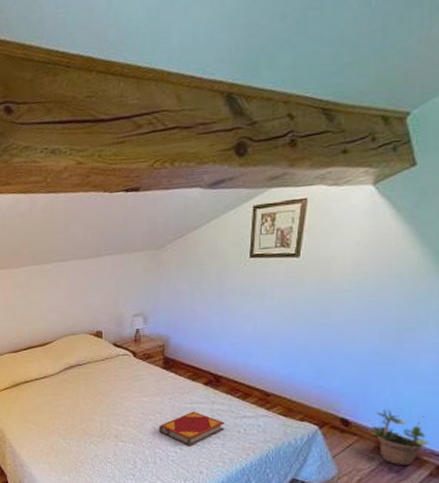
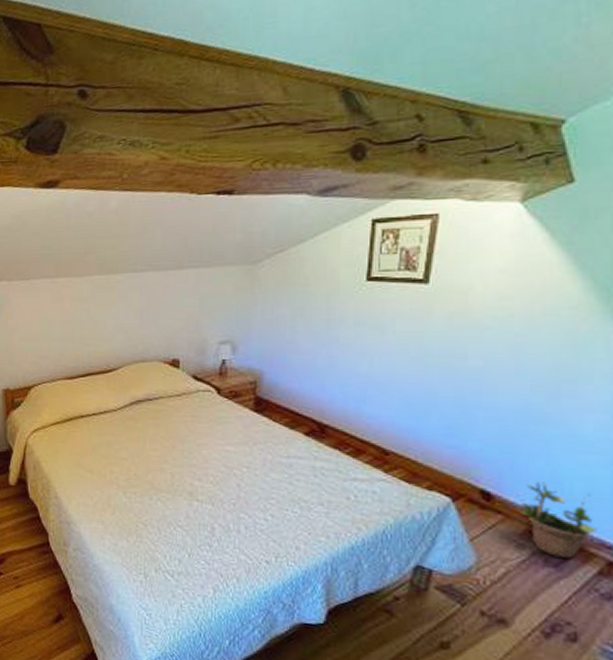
hardback book: present [159,412,226,446] -> none [246,468,331,513]

